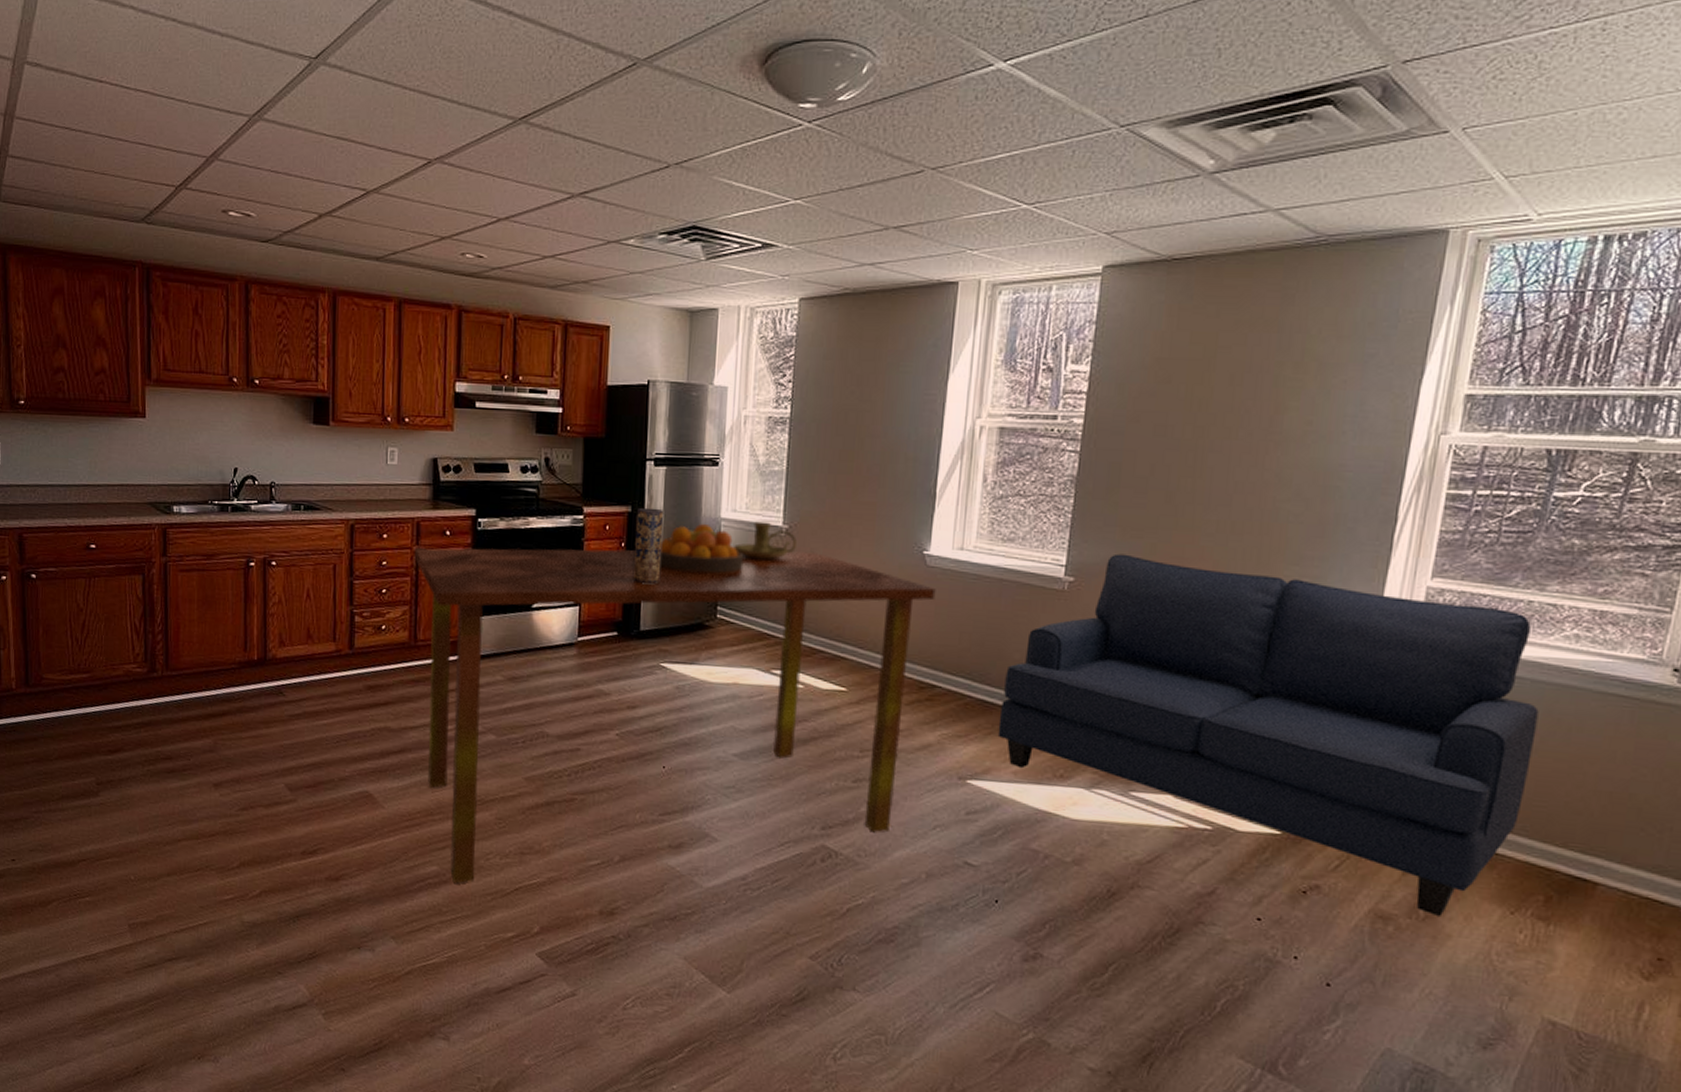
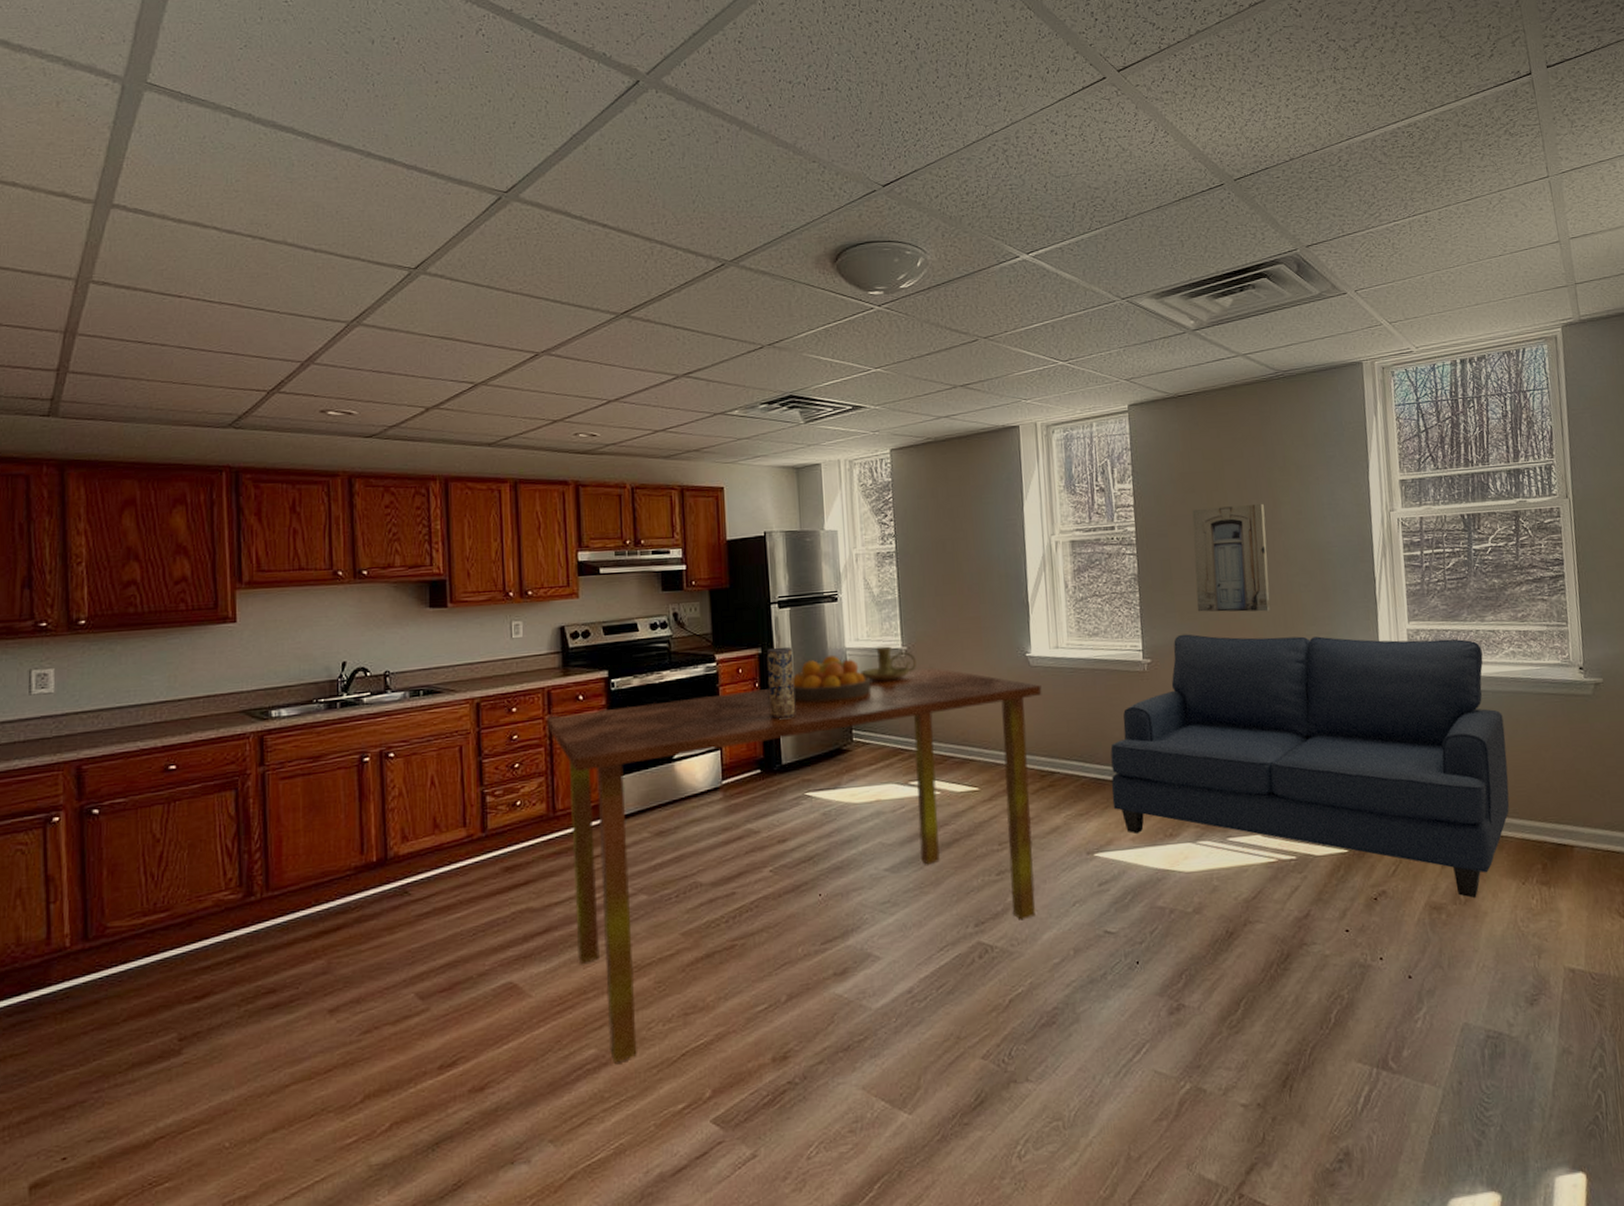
wall art: none [1144,404,1263,541] -> present [1192,503,1270,612]

